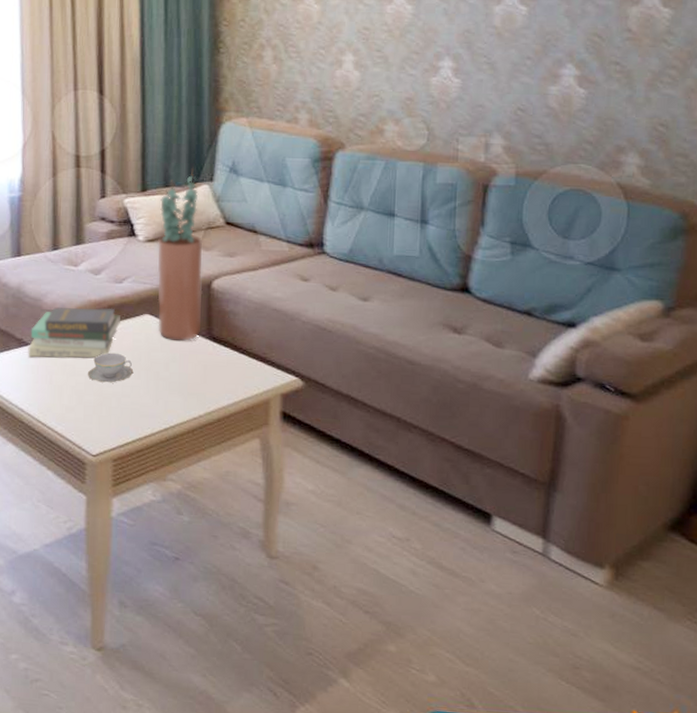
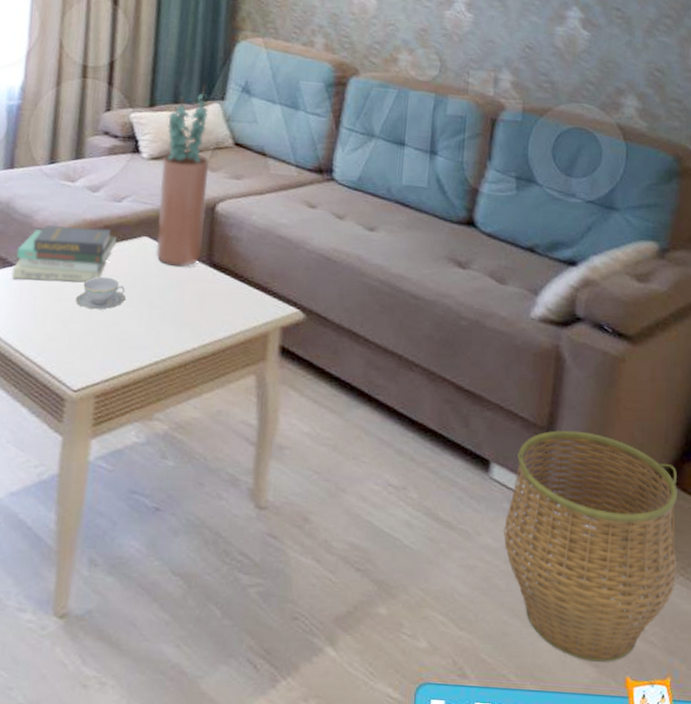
basket: none [506,485,684,697] -> present [503,430,677,662]

